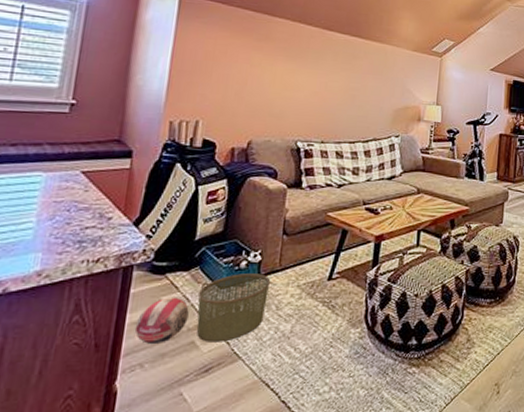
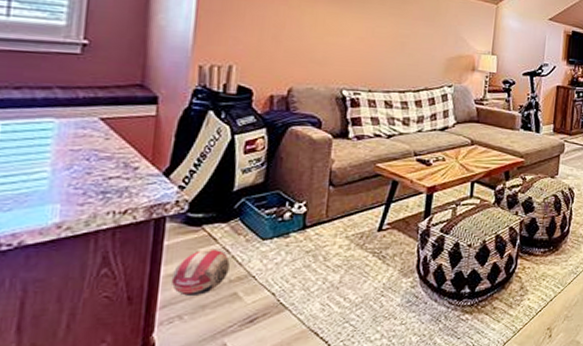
basket: present [196,274,271,342] -> none [238,225,318,294]

